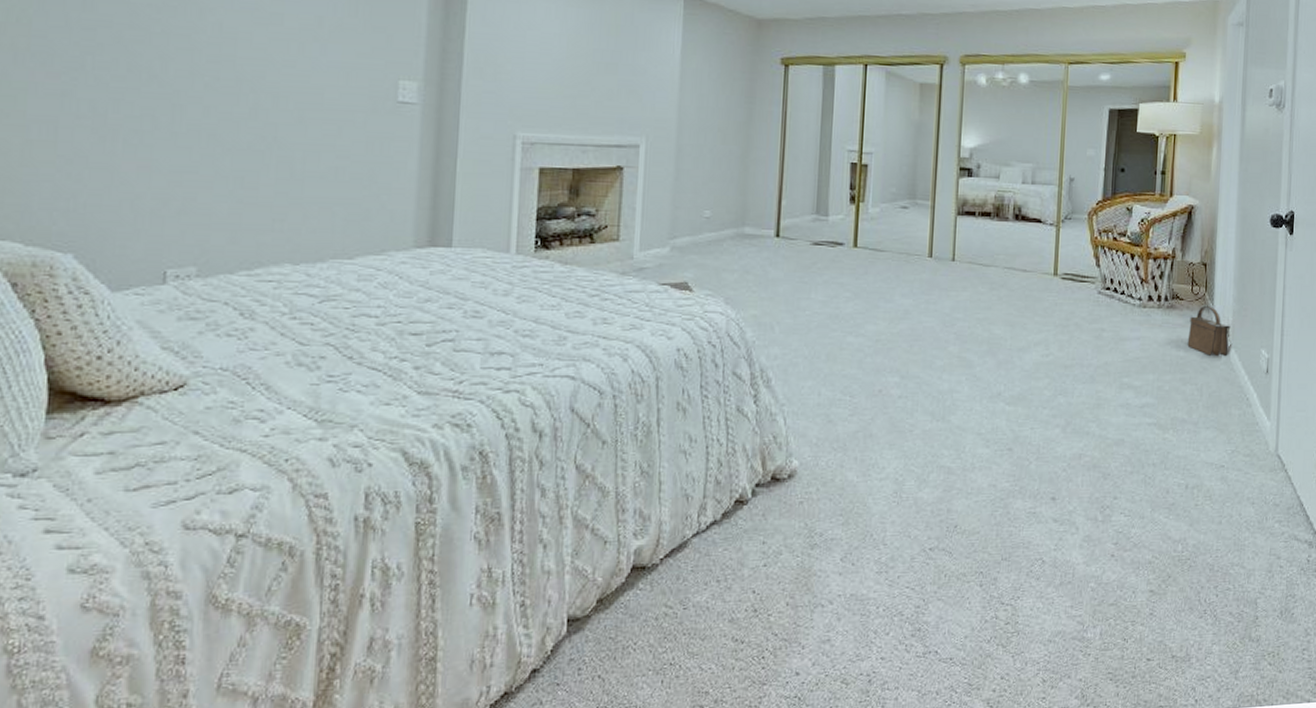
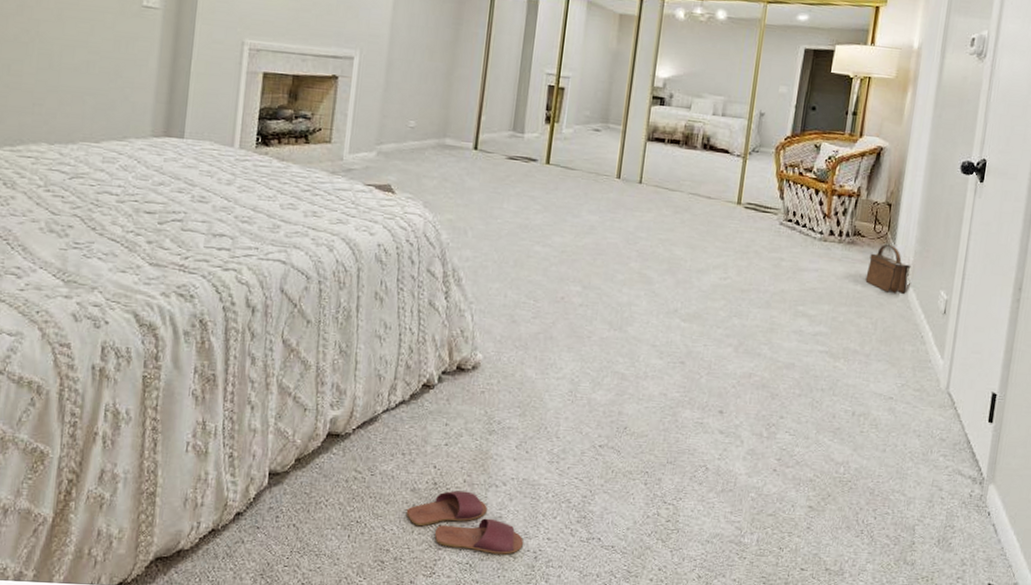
slippers: none [724,615,855,683] -> present [406,490,523,555]

